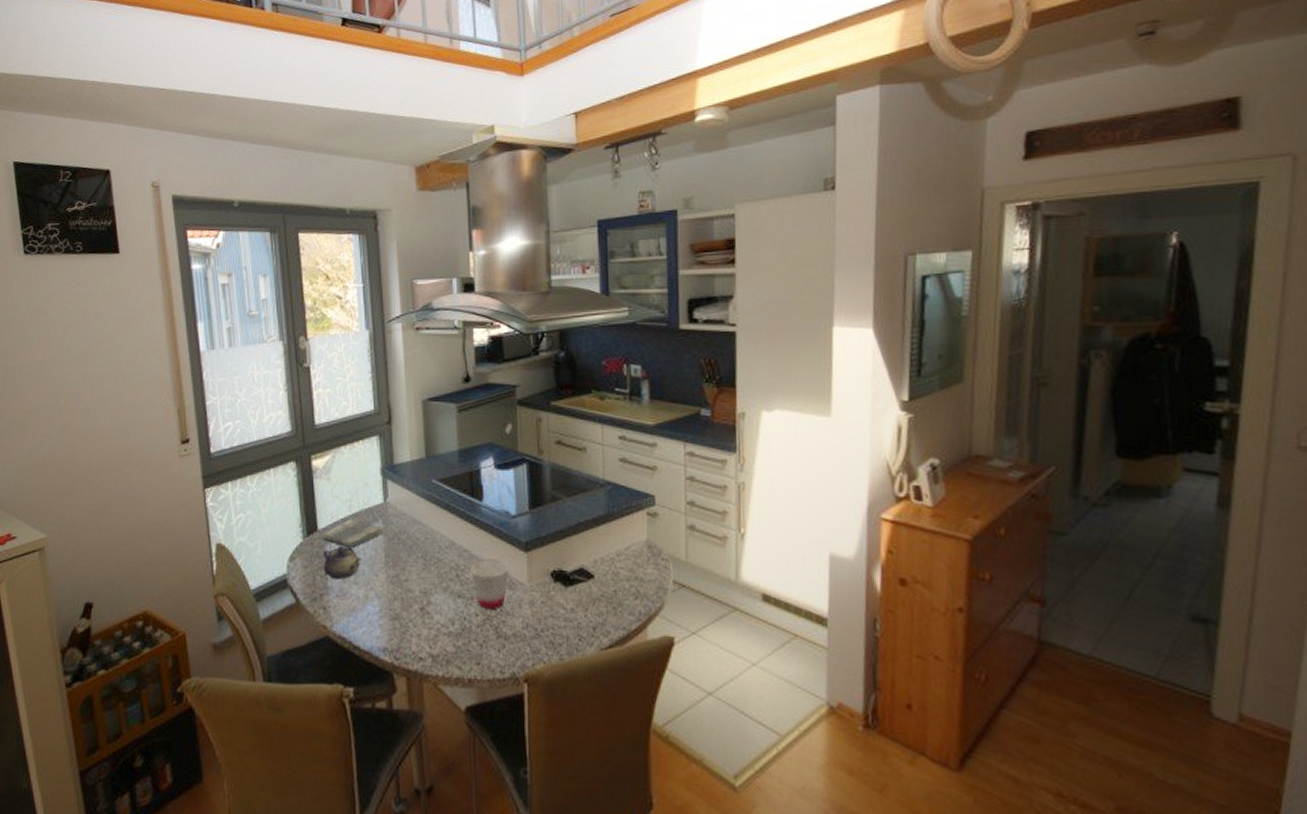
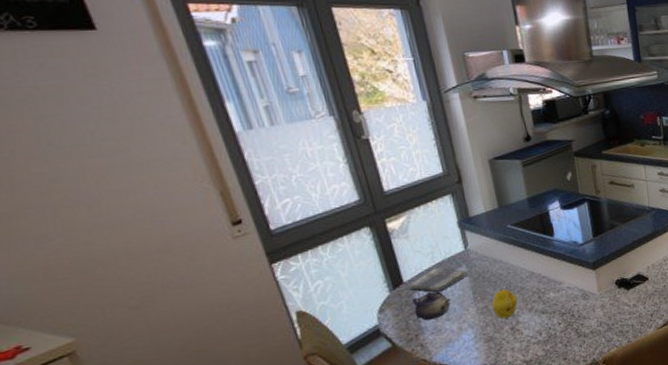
fruit: none [403,556,432,595] -> present [491,288,518,319]
cup: present [469,558,510,609] -> none [549,278,583,318]

